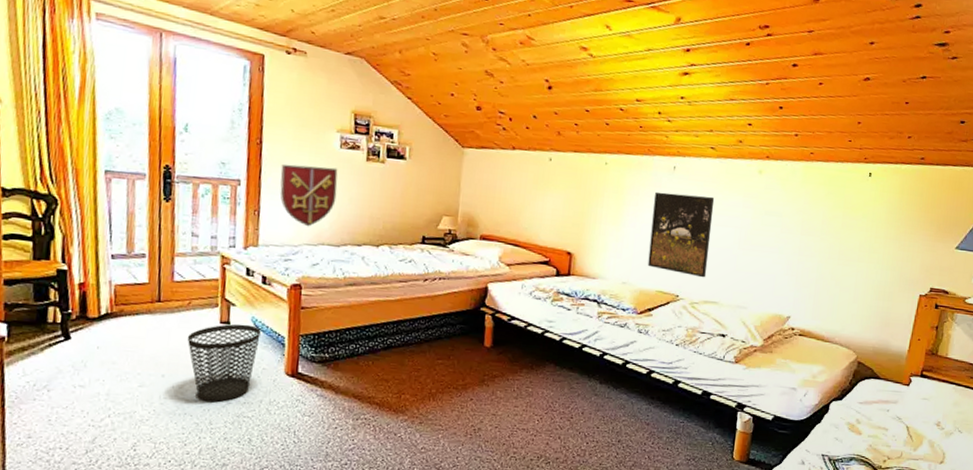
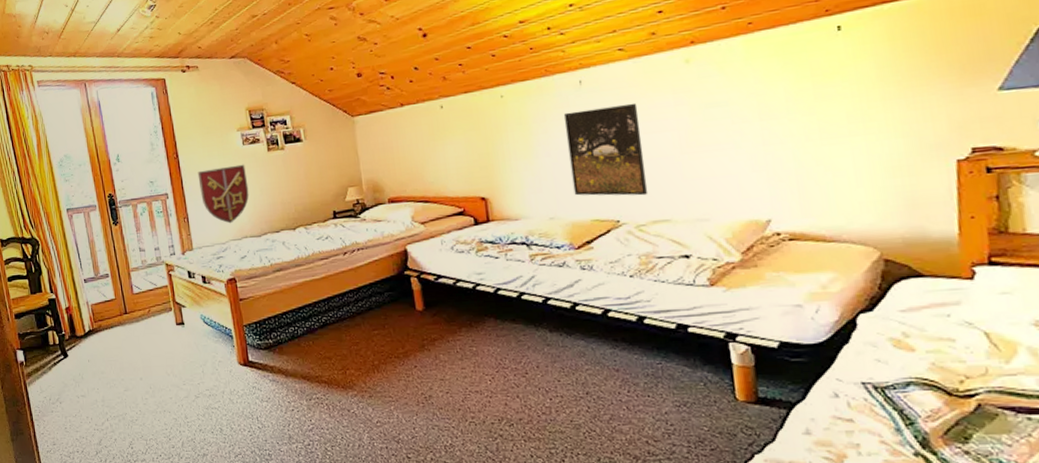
wastebasket: present [187,324,261,402] -> none [153,322,211,397]

